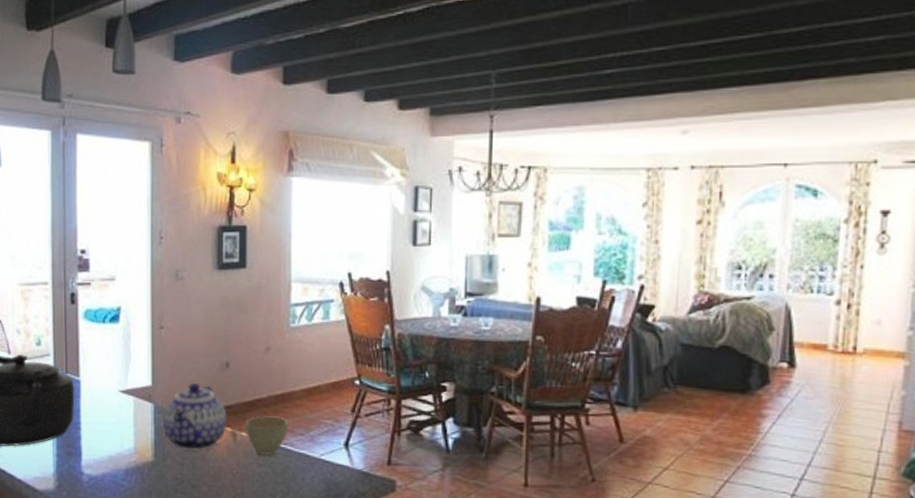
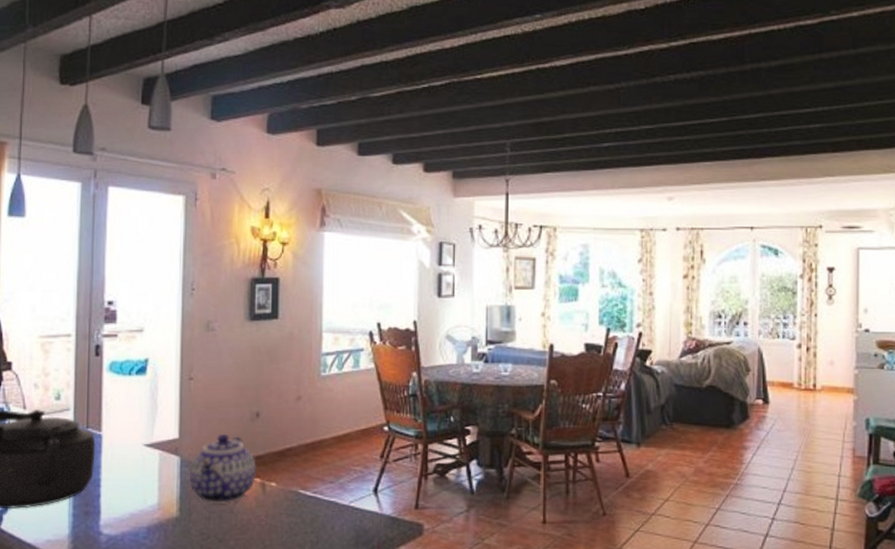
cup: present [246,416,289,455] -> none [275,465,319,505]

